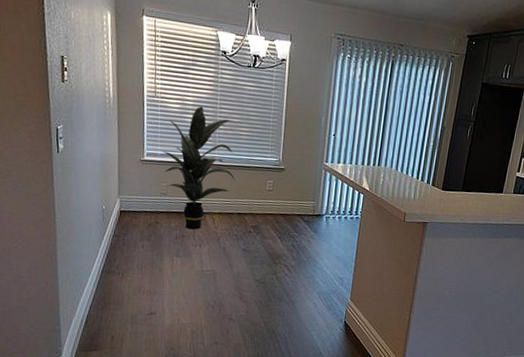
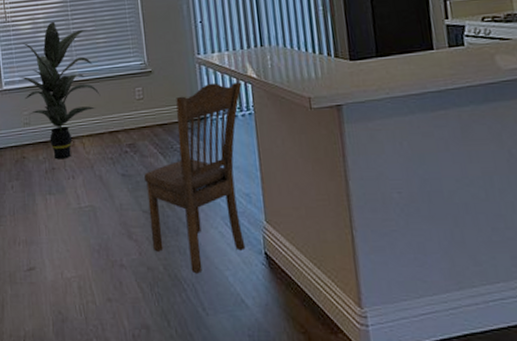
dining chair: none [259,187,357,331] -> present [144,82,246,274]

